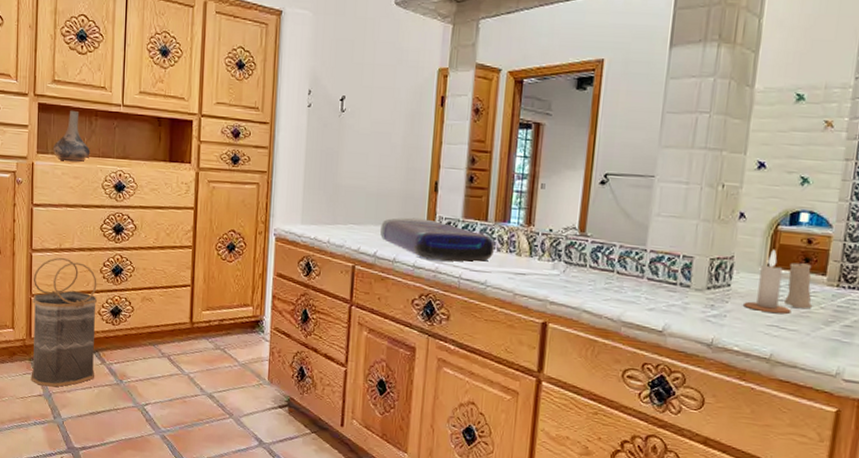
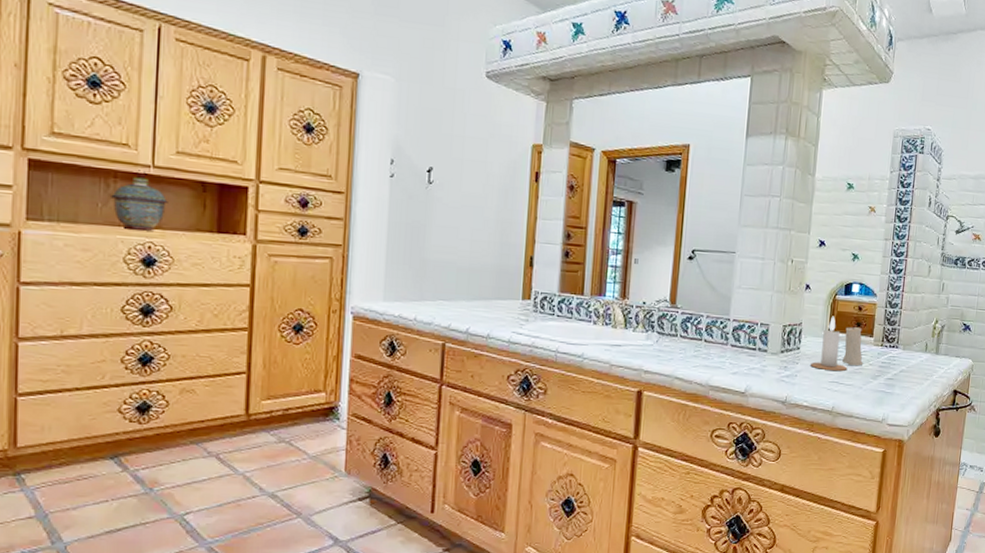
basket: present [31,257,98,387] -> none [15,346,117,505]
decorative vase: present [52,110,90,163] -> none [50,169,107,232]
decorative jar: none [93,109,134,162] -> present [111,170,168,232]
towel: present [380,217,494,262] -> none [473,292,591,336]

